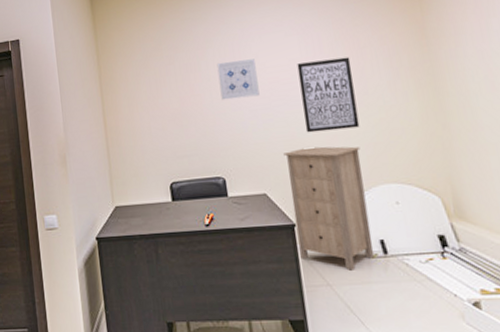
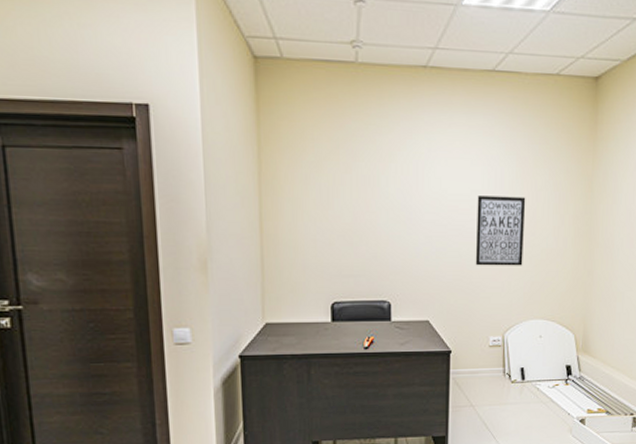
wall art: present [217,59,260,101] -> none [398,180,437,222]
storage cabinet: present [283,146,375,271] -> none [451,280,520,393]

